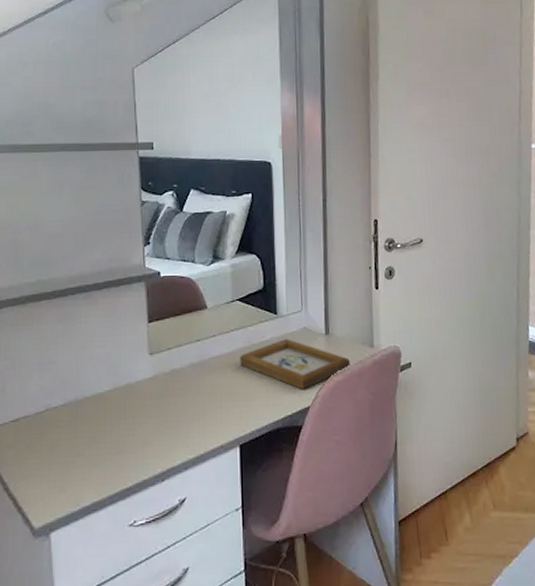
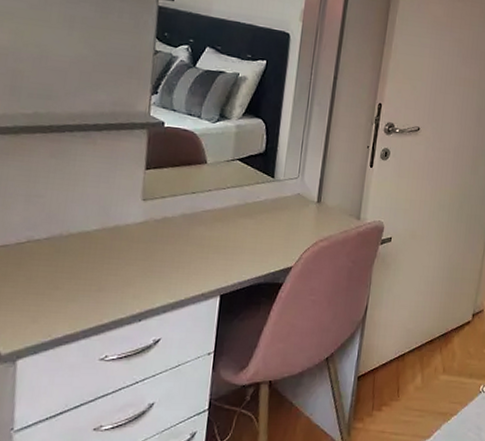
picture frame: present [240,339,350,389] -> none [231,202,336,250]

